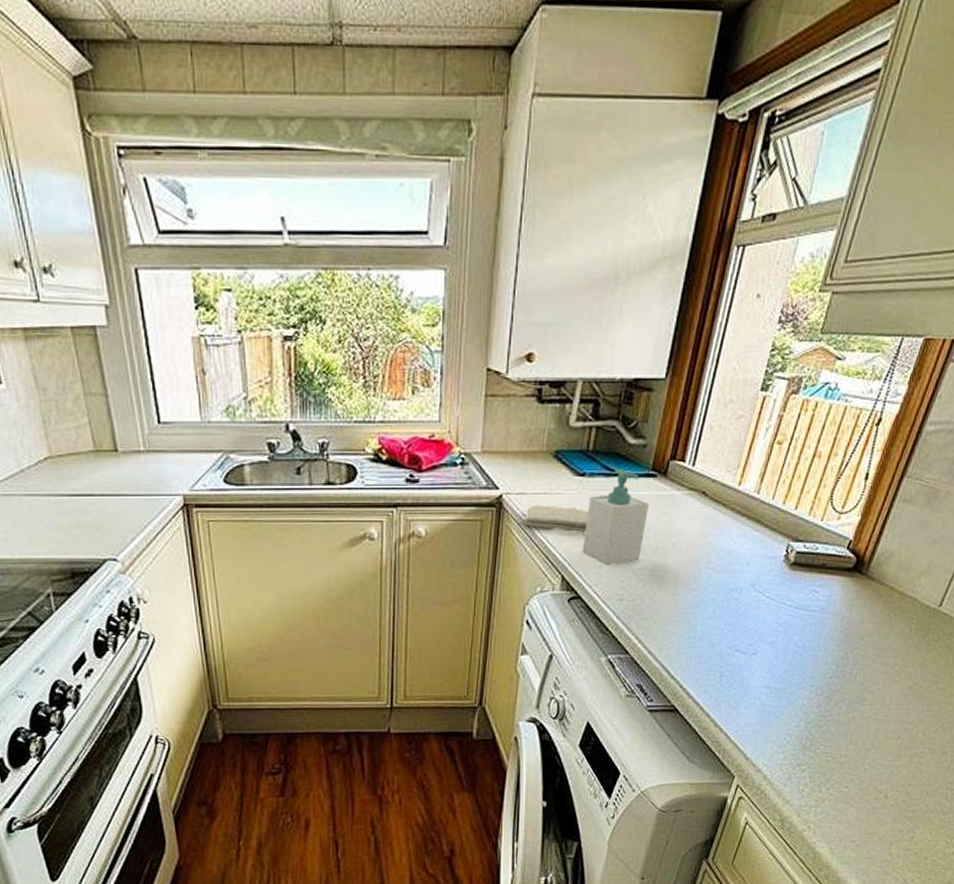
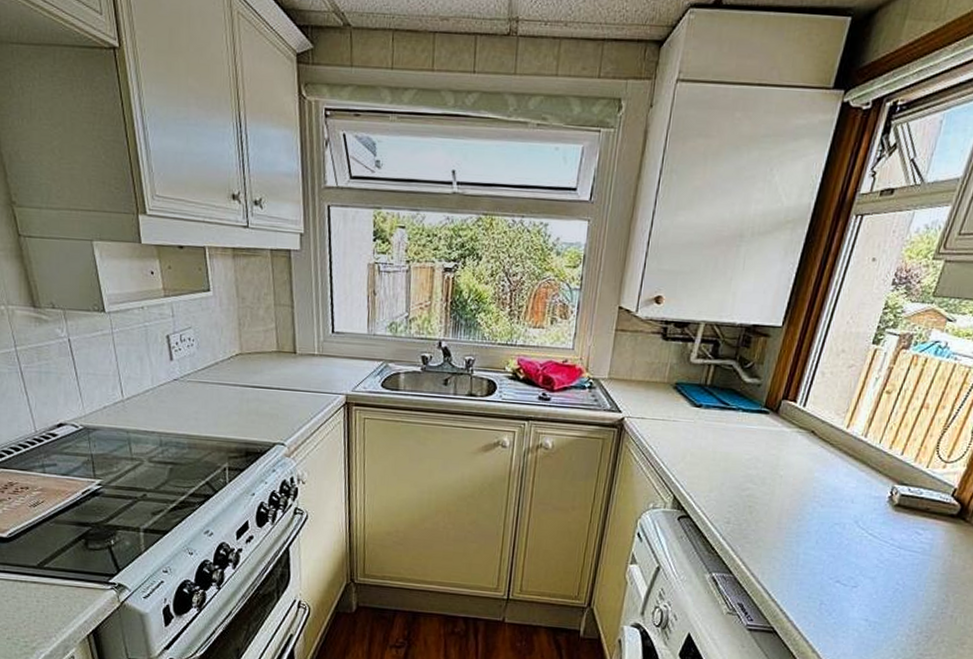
washcloth: present [523,505,588,532] -> none [641,429,703,458]
soap bottle: present [582,469,649,564] -> none [694,404,760,490]

